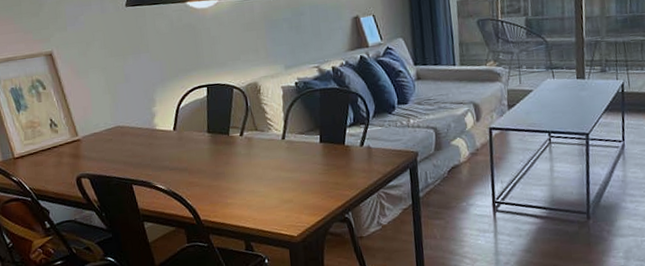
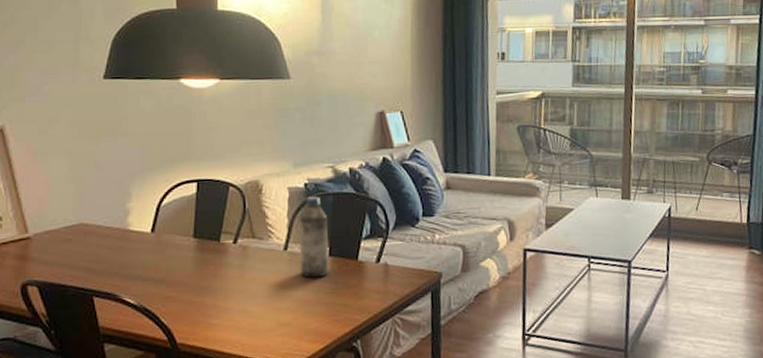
water bottle: none [293,92,321,162] -> present [299,196,329,278]

